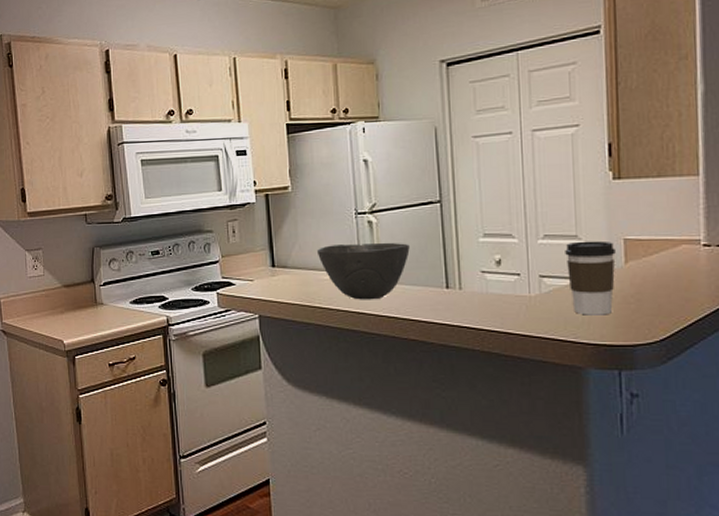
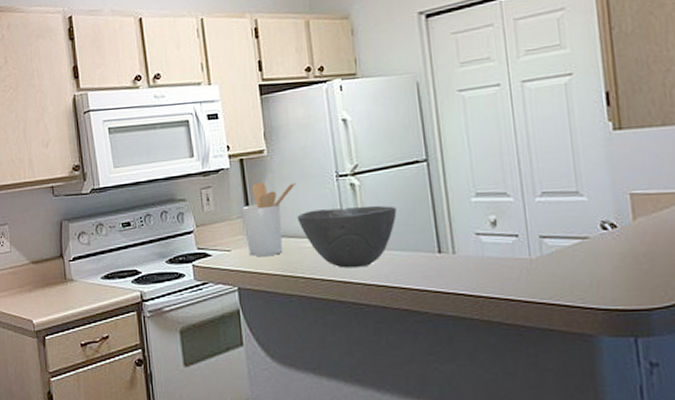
utensil holder: none [265,216,317,286] -> present [241,181,296,256]
coffee cup: present [565,241,616,315] -> none [566,196,623,278]

